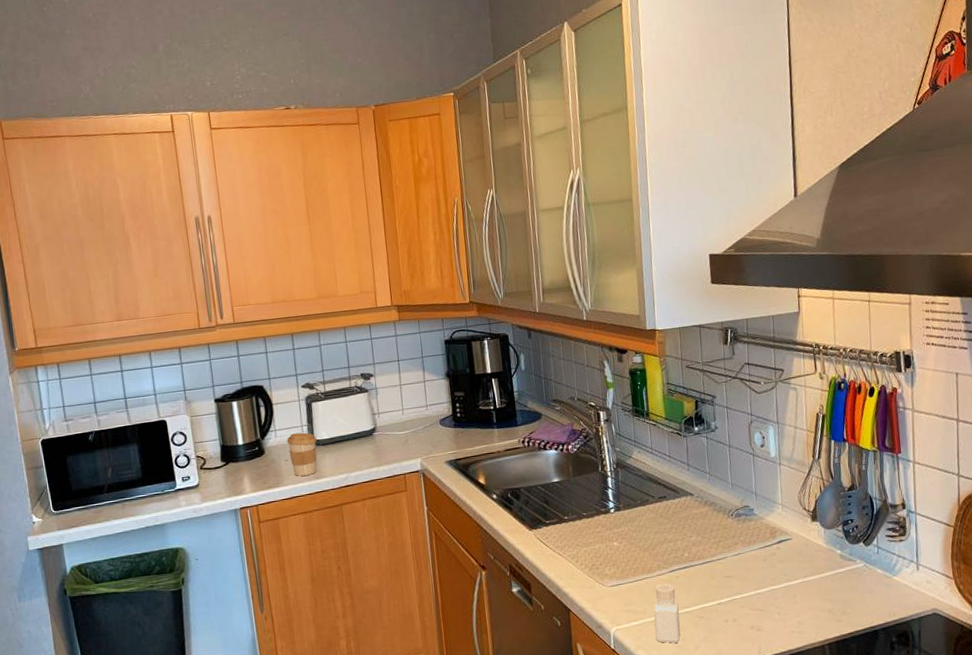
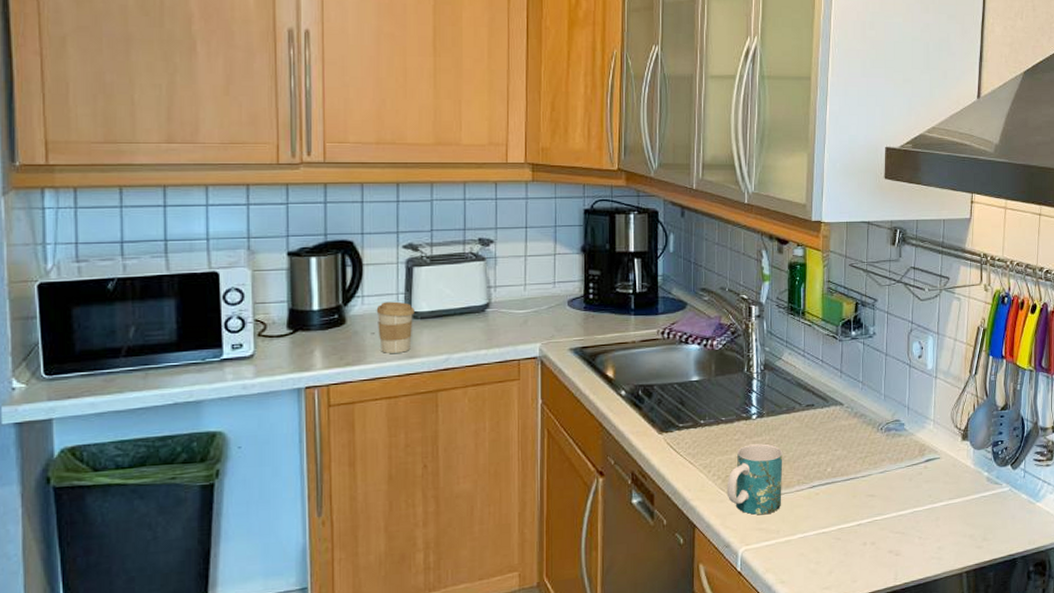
mug: none [594,534,645,598] -> present [726,443,783,515]
pepper shaker: present [654,584,680,643] -> none [787,501,815,567]

